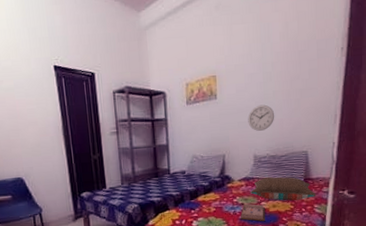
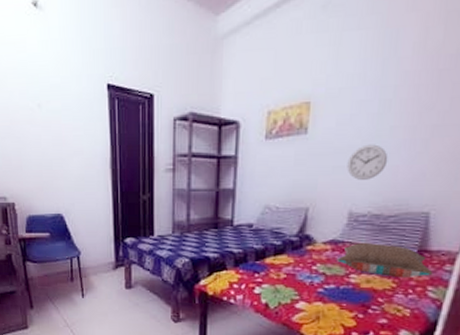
hardback book: present [240,203,266,221] -> none [317,273,355,299]

